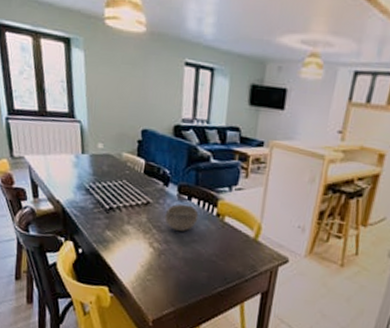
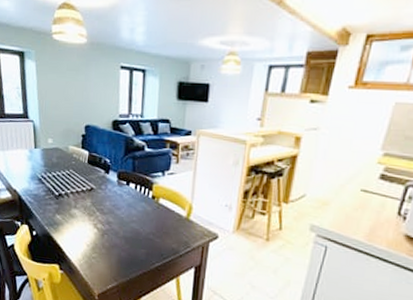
bowl: present [164,204,199,231] -> none [106,188,136,213]

